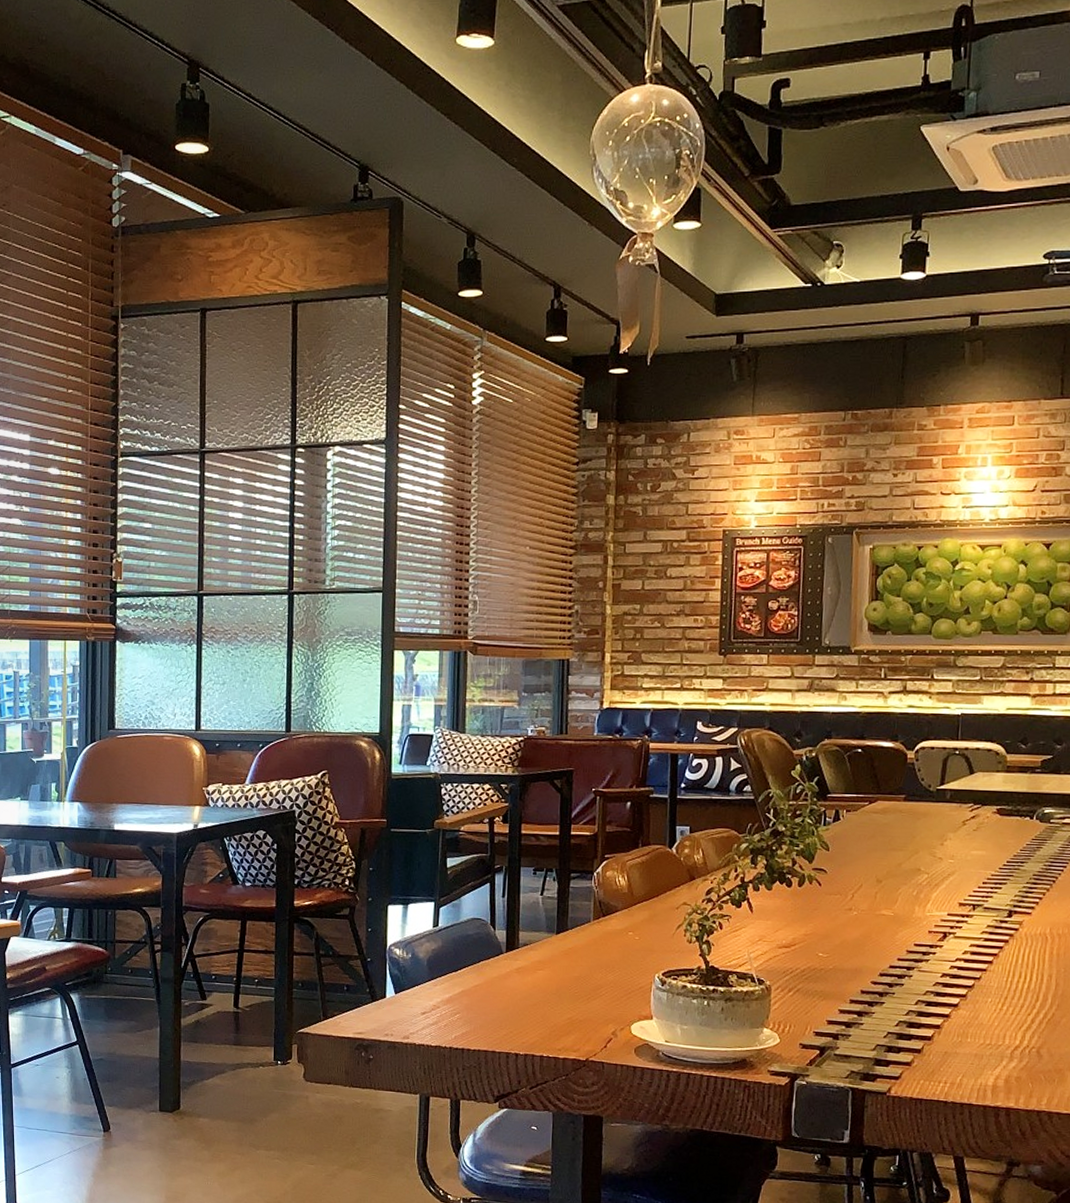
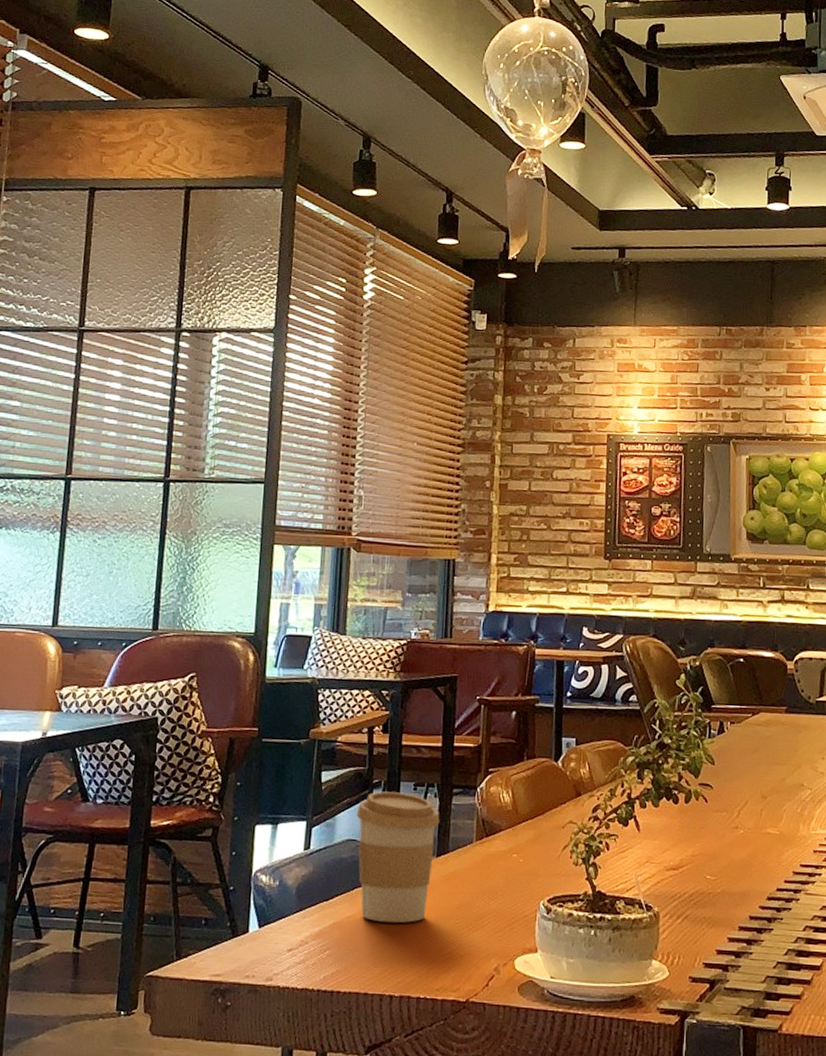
coffee cup: none [480,875,559,992] -> present [356,791,440,923]

